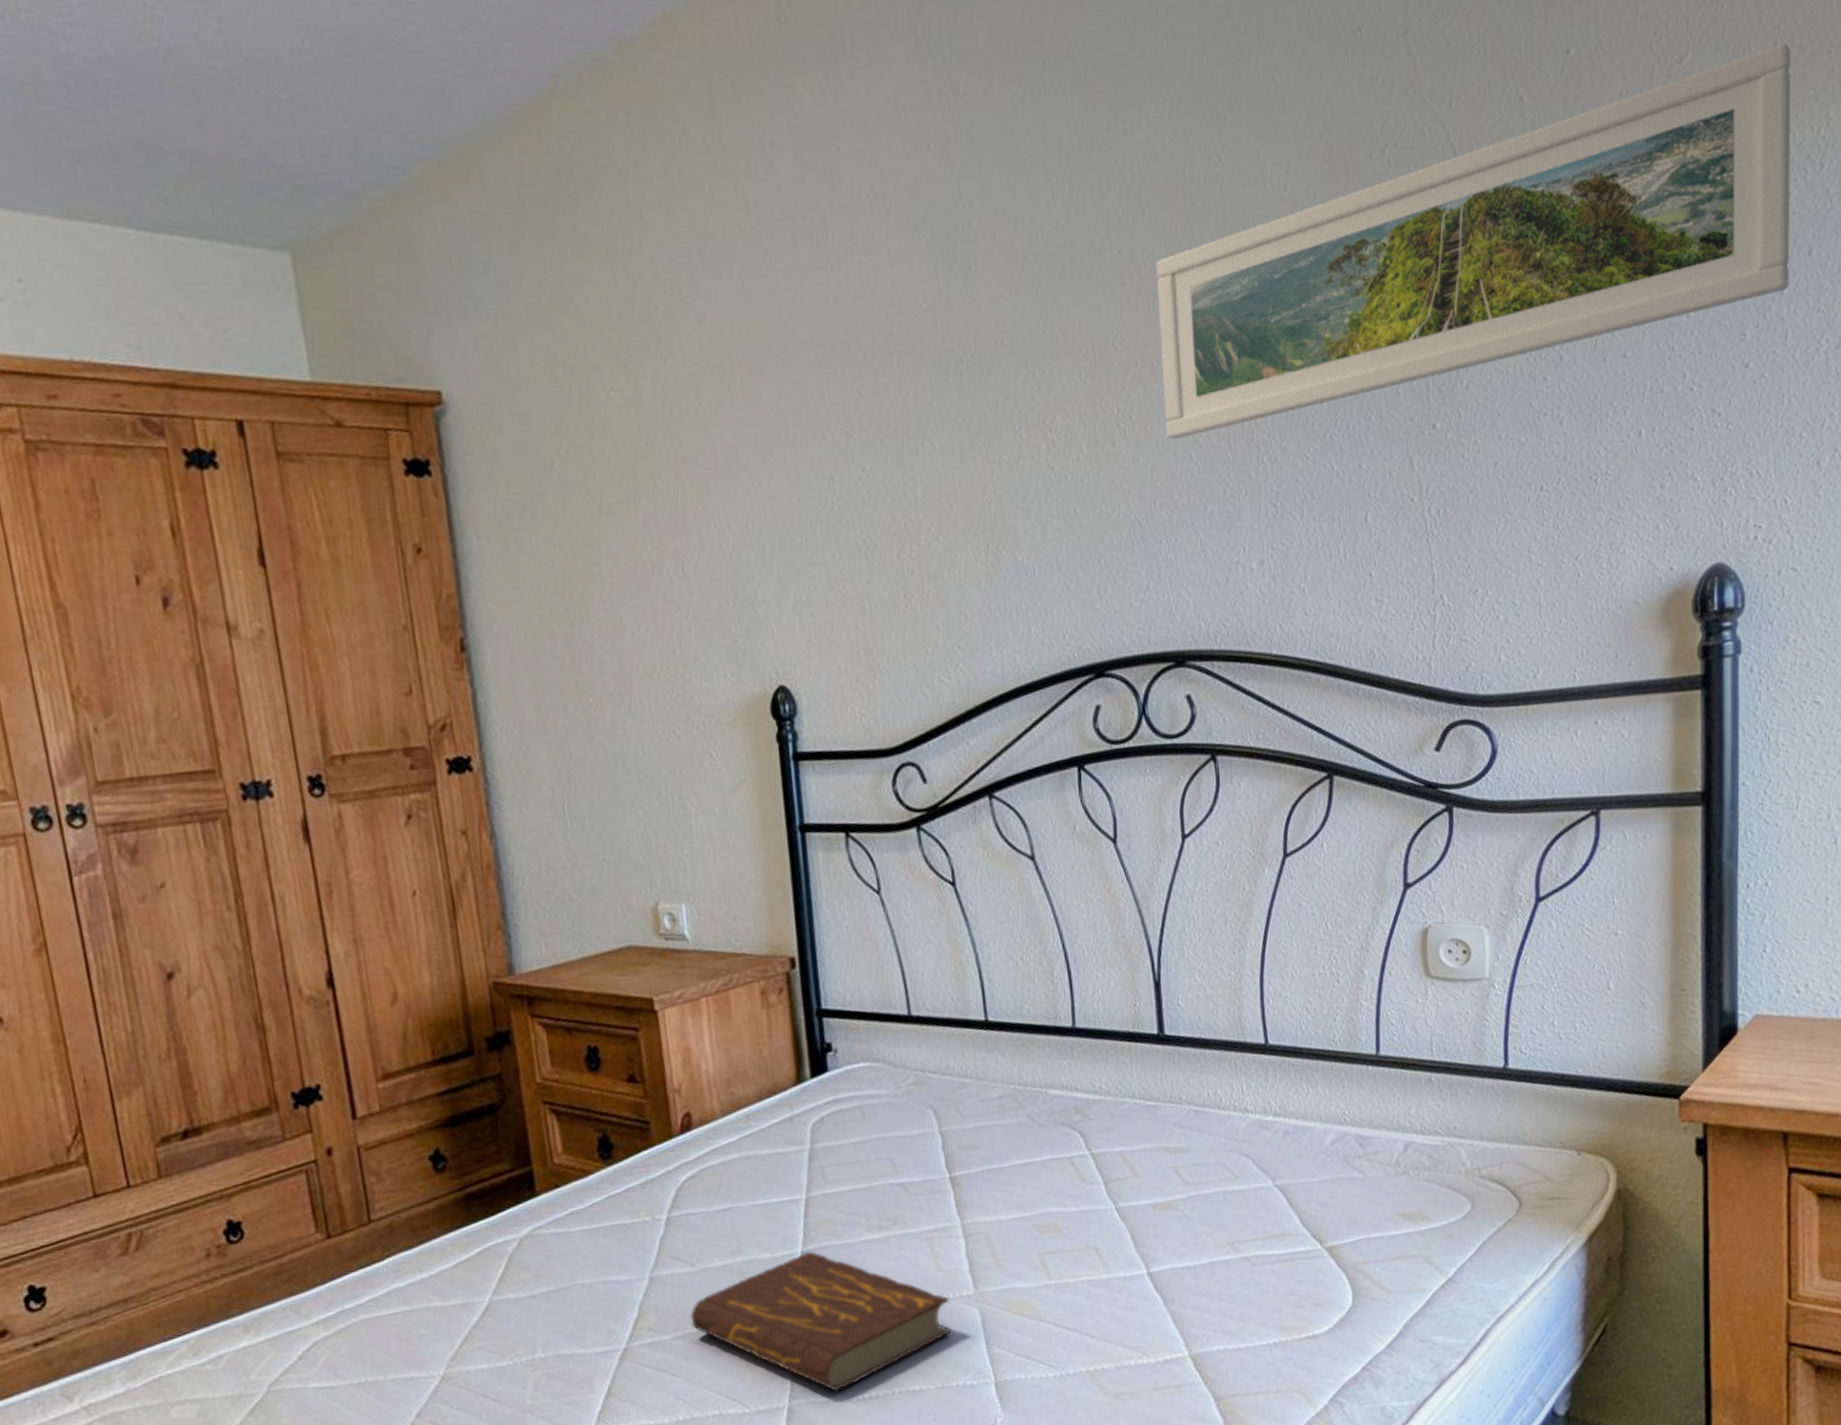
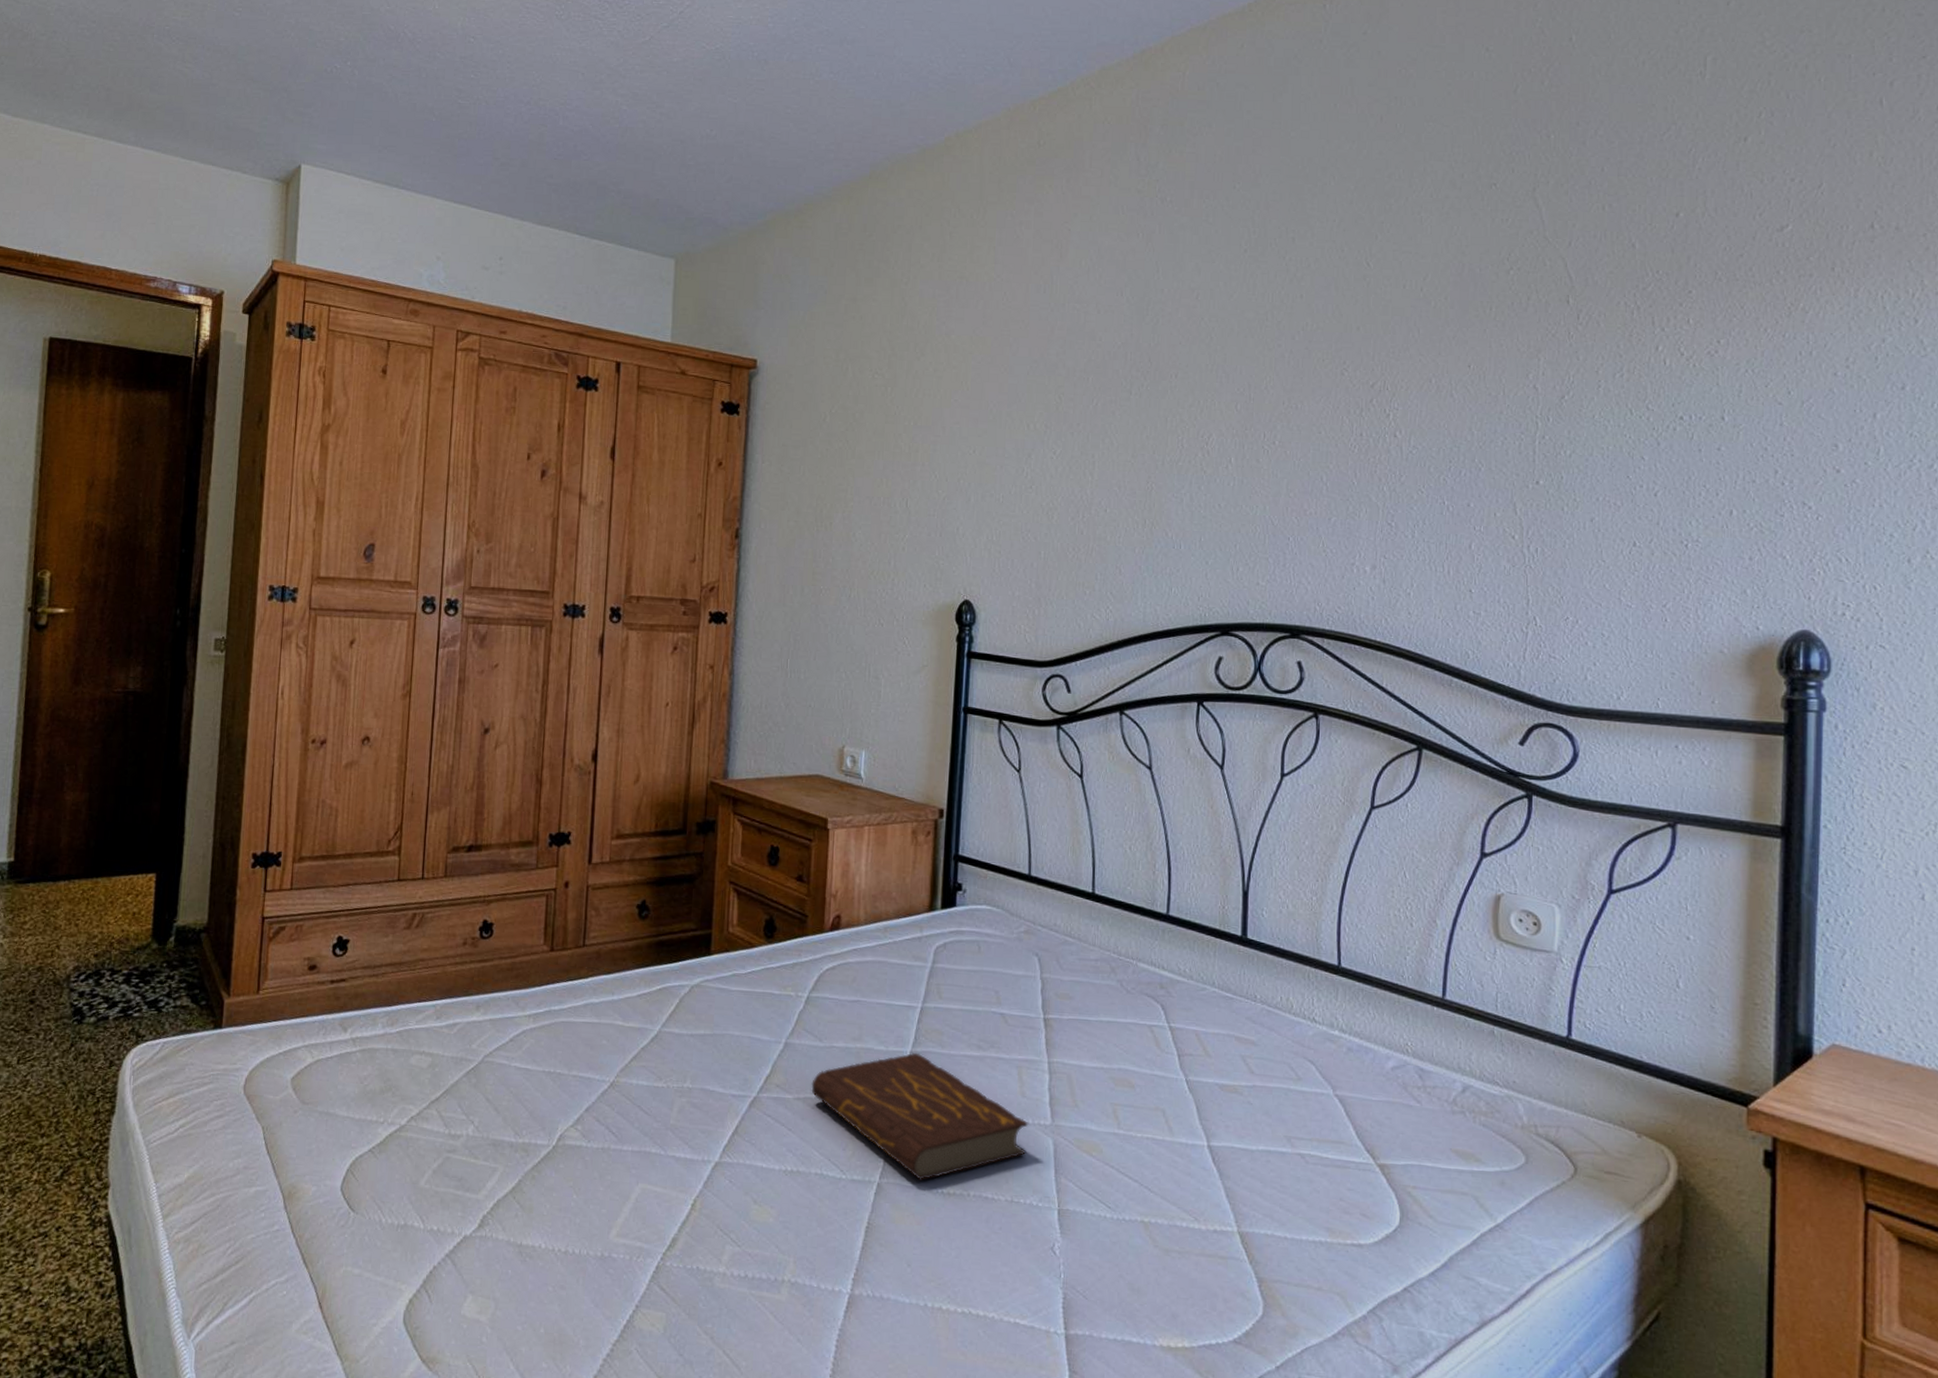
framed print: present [1155,43,1791,440] -> none [1303,224,1887,464]

